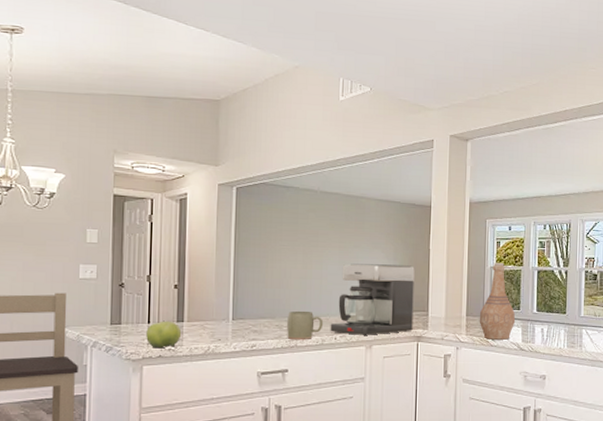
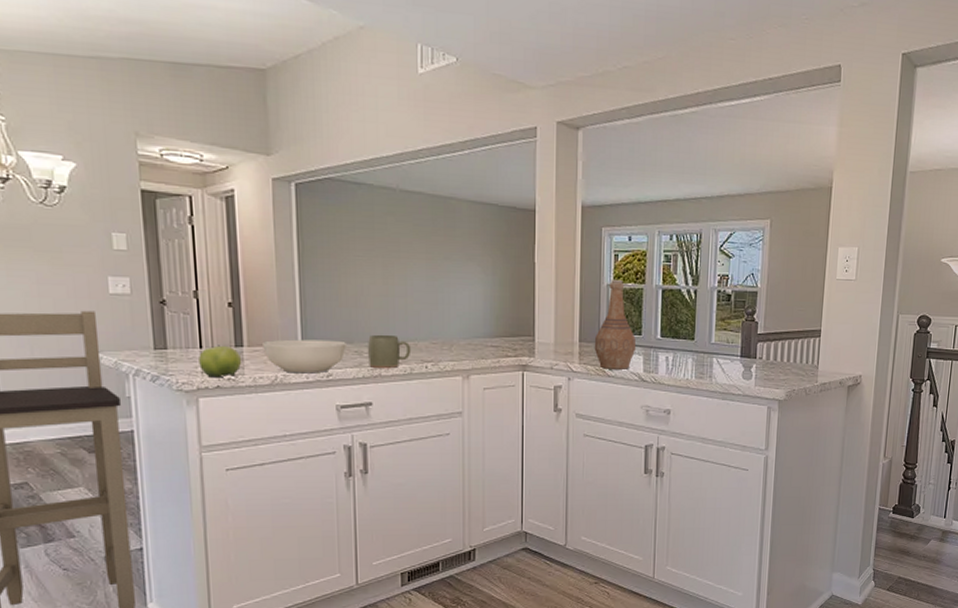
bowl: none [199,315,271,345] -> present [261,339,348,374]
coffee maker: present [330,263,415,335] -> none [419,279,517,364]

